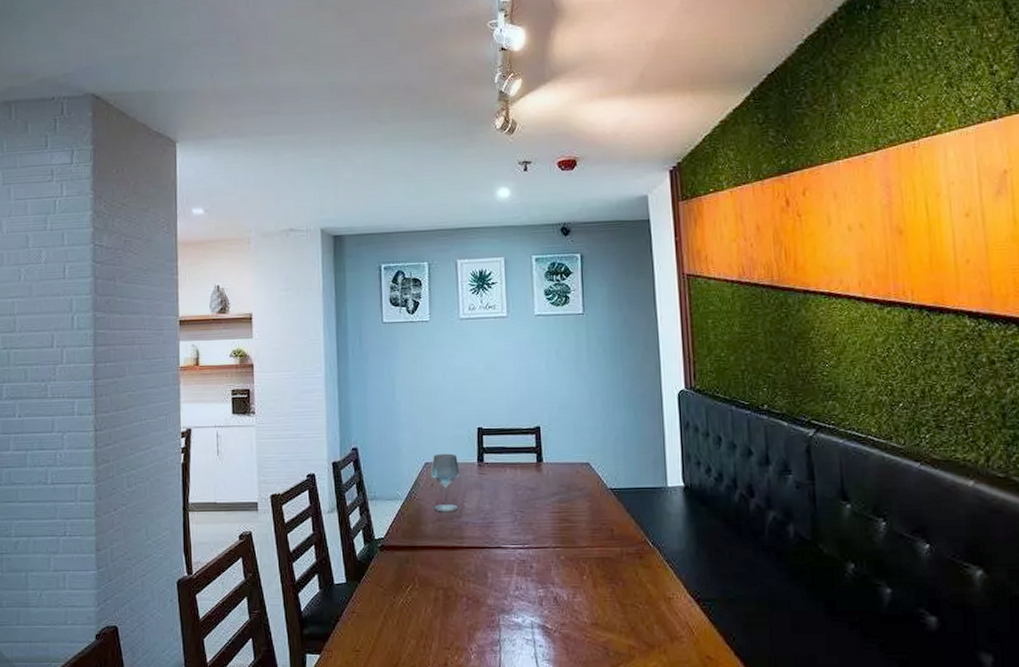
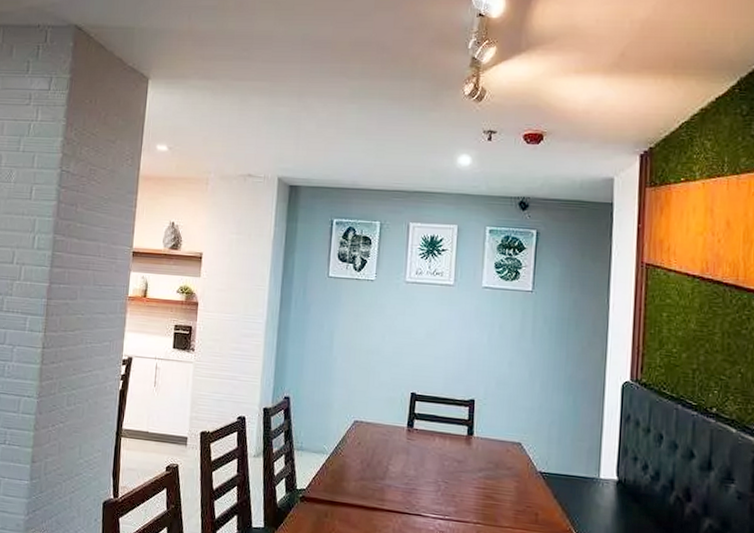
wine glass: present [430,453,460,513] -> none [358,413,389,473]

